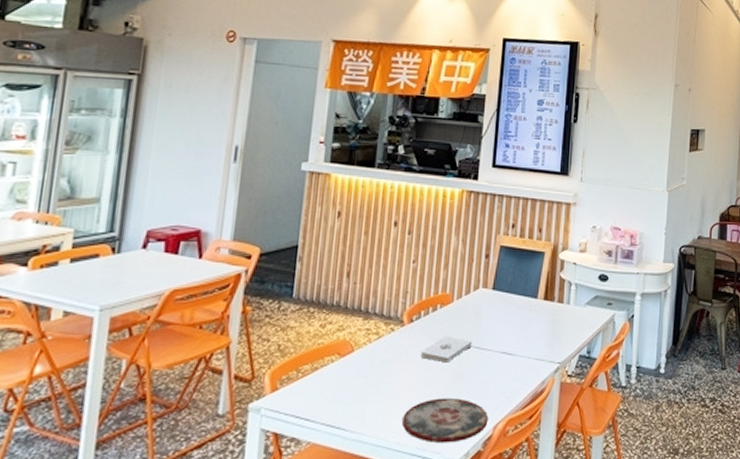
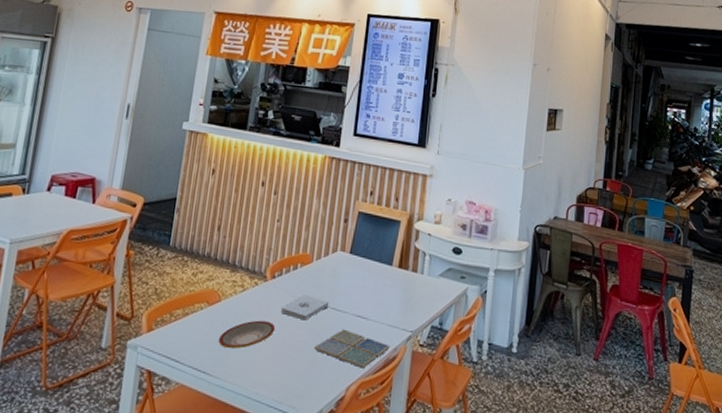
plate: none [352,367,416,400] -> present [218,320,276,348]
plate: present [402,397,489,444] -> none [261,353,342,399]
drink coaster: none [457,367,538,405] -> present [313,329,390,369]

